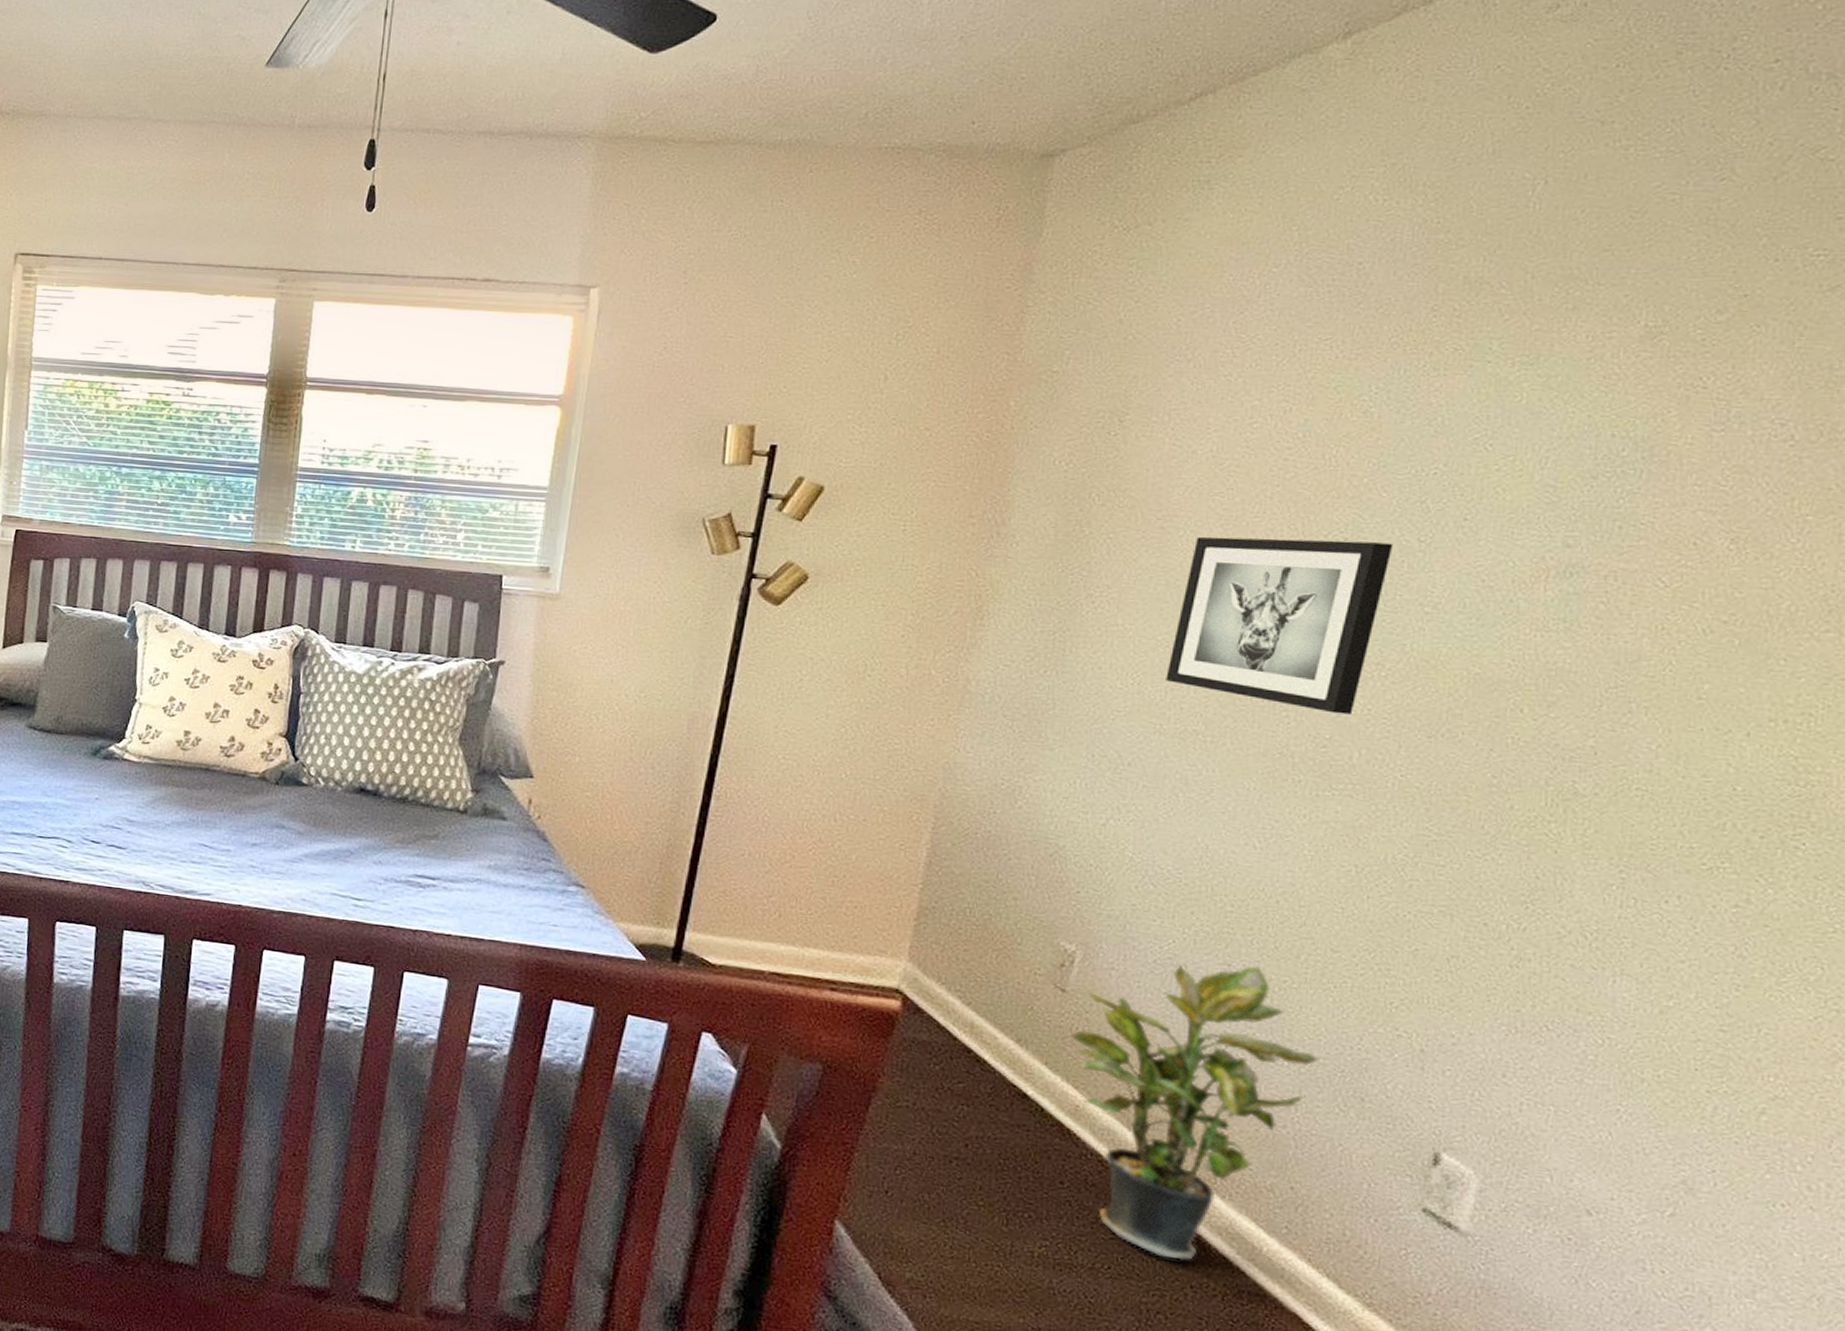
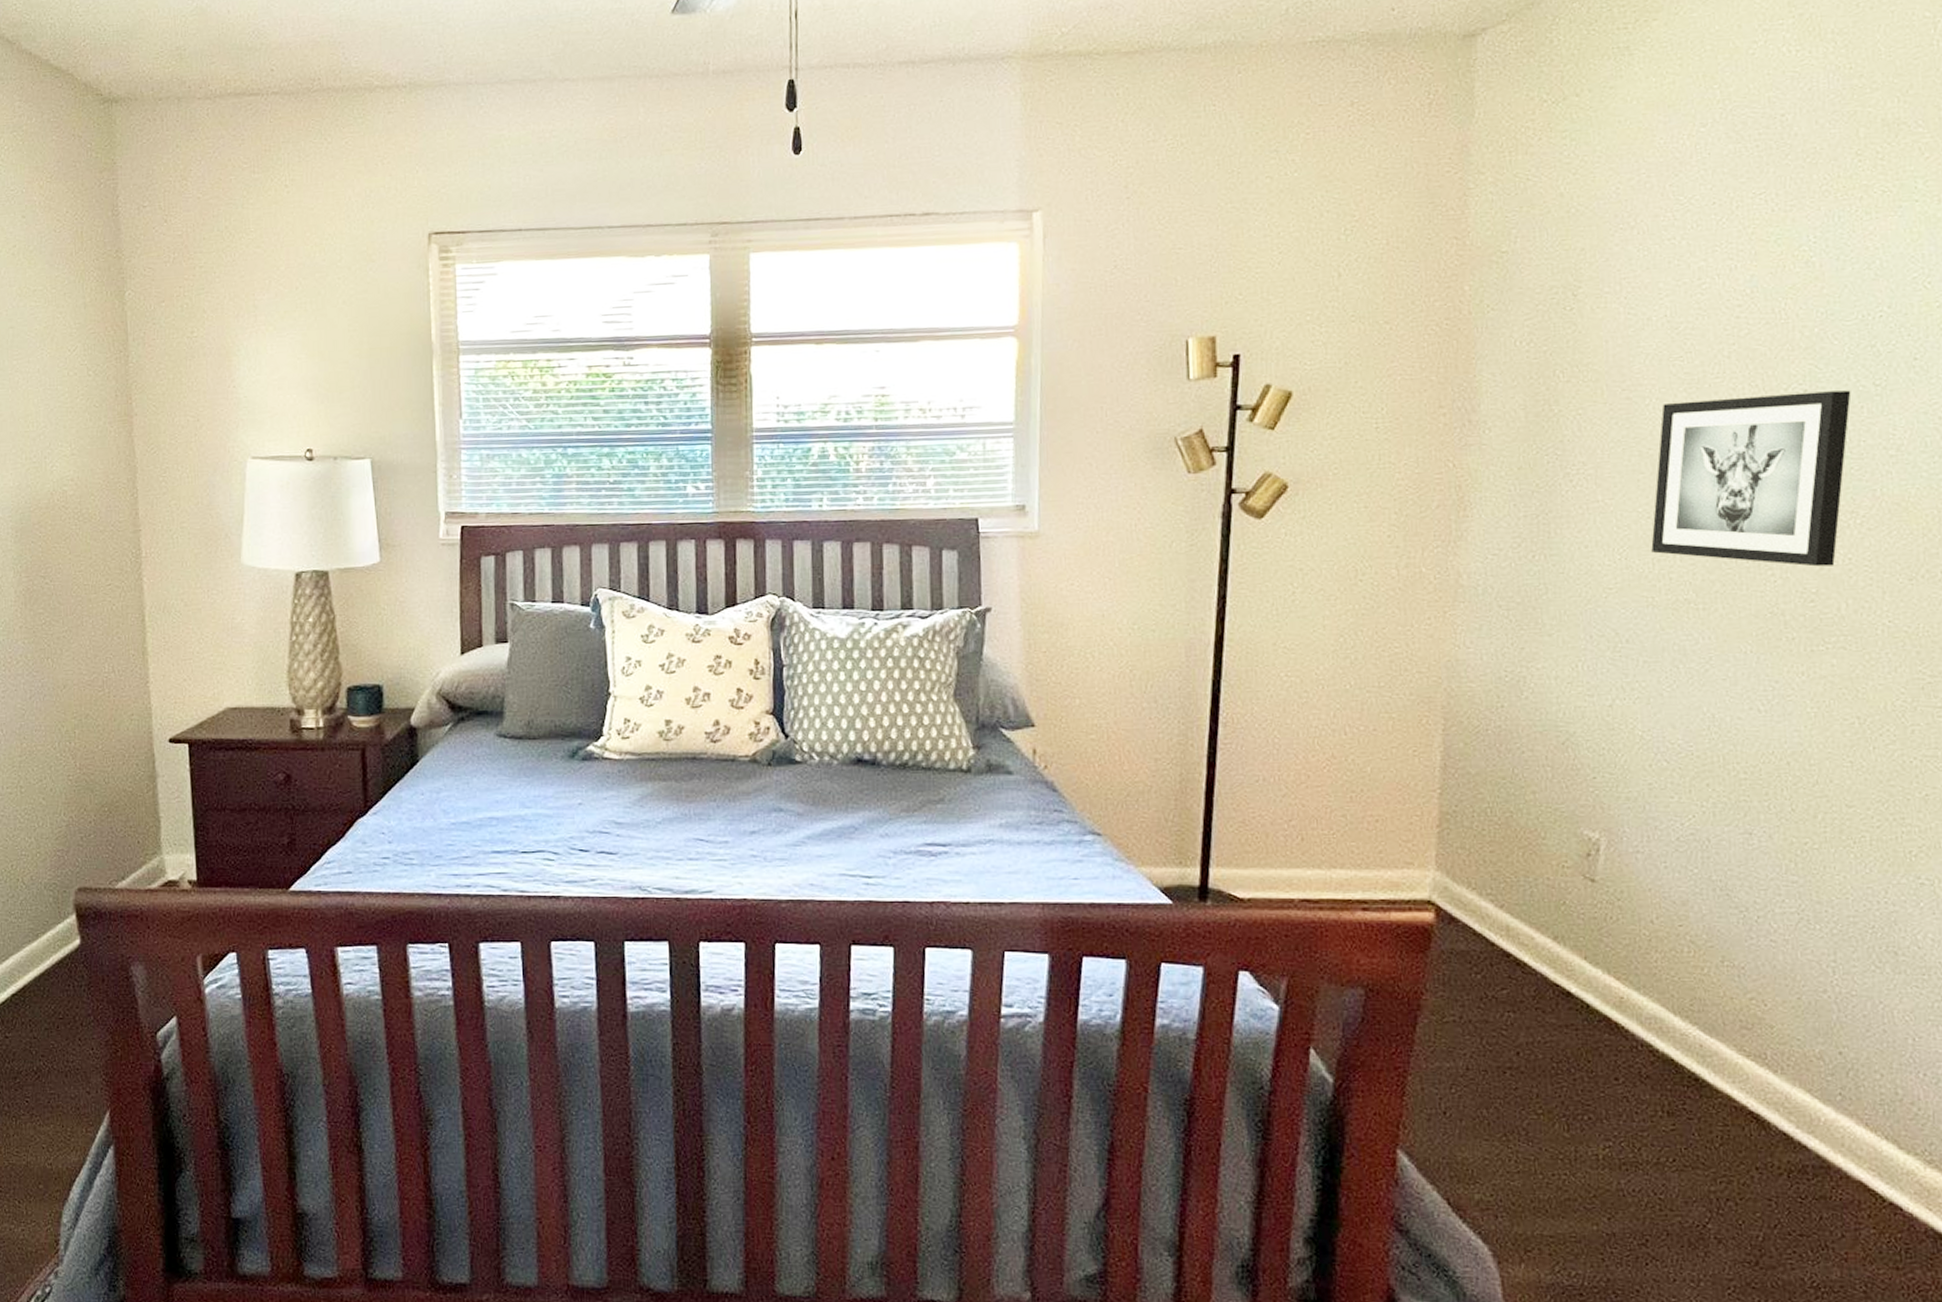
potted plant: present [1070,964,1319,1260] -> none [1606,831,1849,1143]

